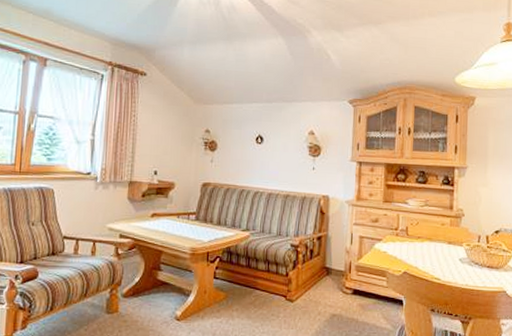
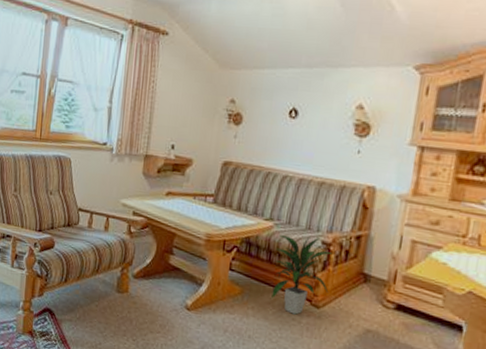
indoor plant: none [252,240,300,310] -> present [271,235,333,315]

